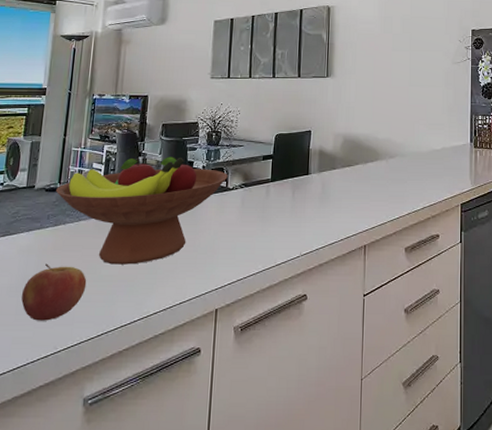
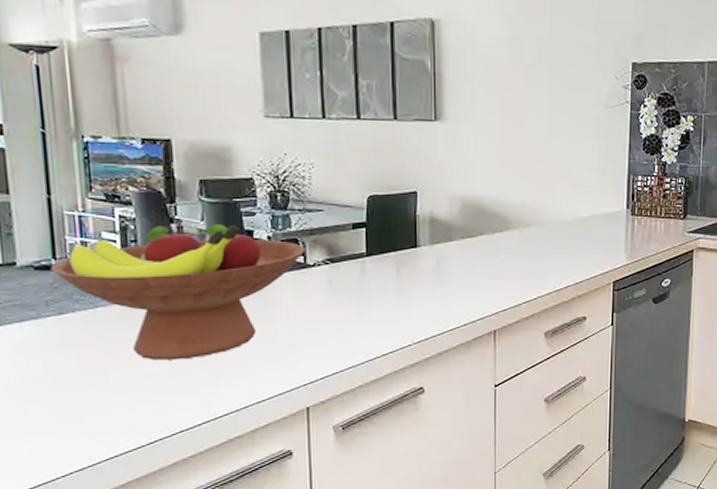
apple: present [21,263,87,321] -> none [29,361,123,430]

